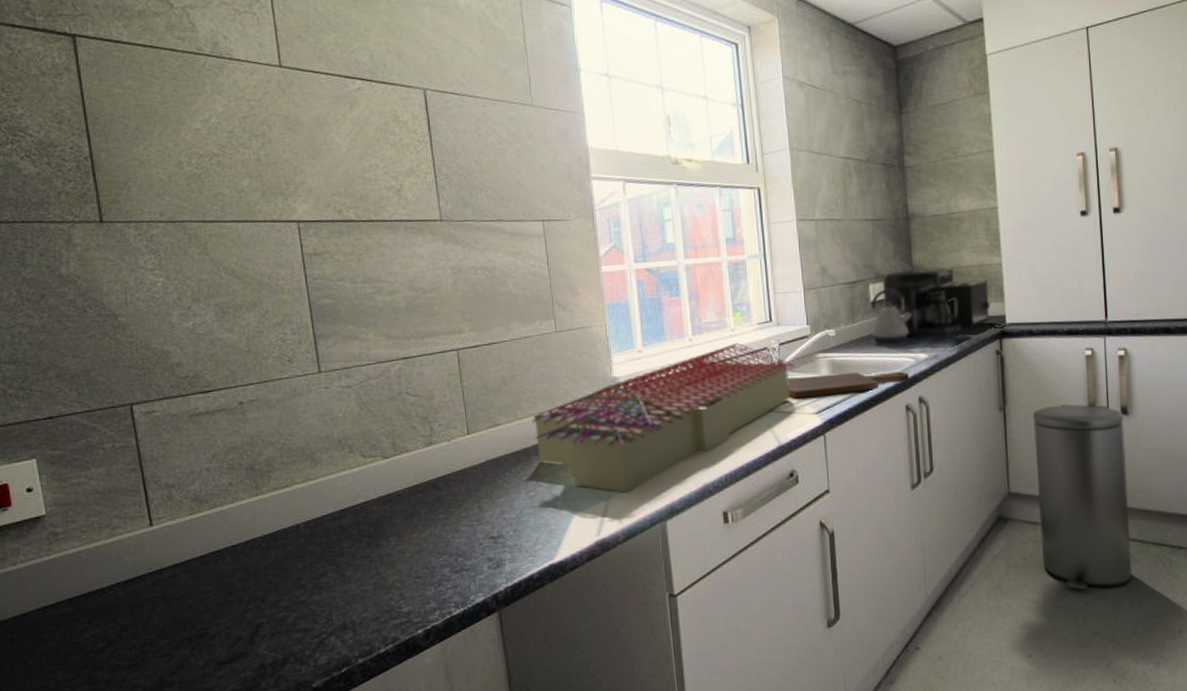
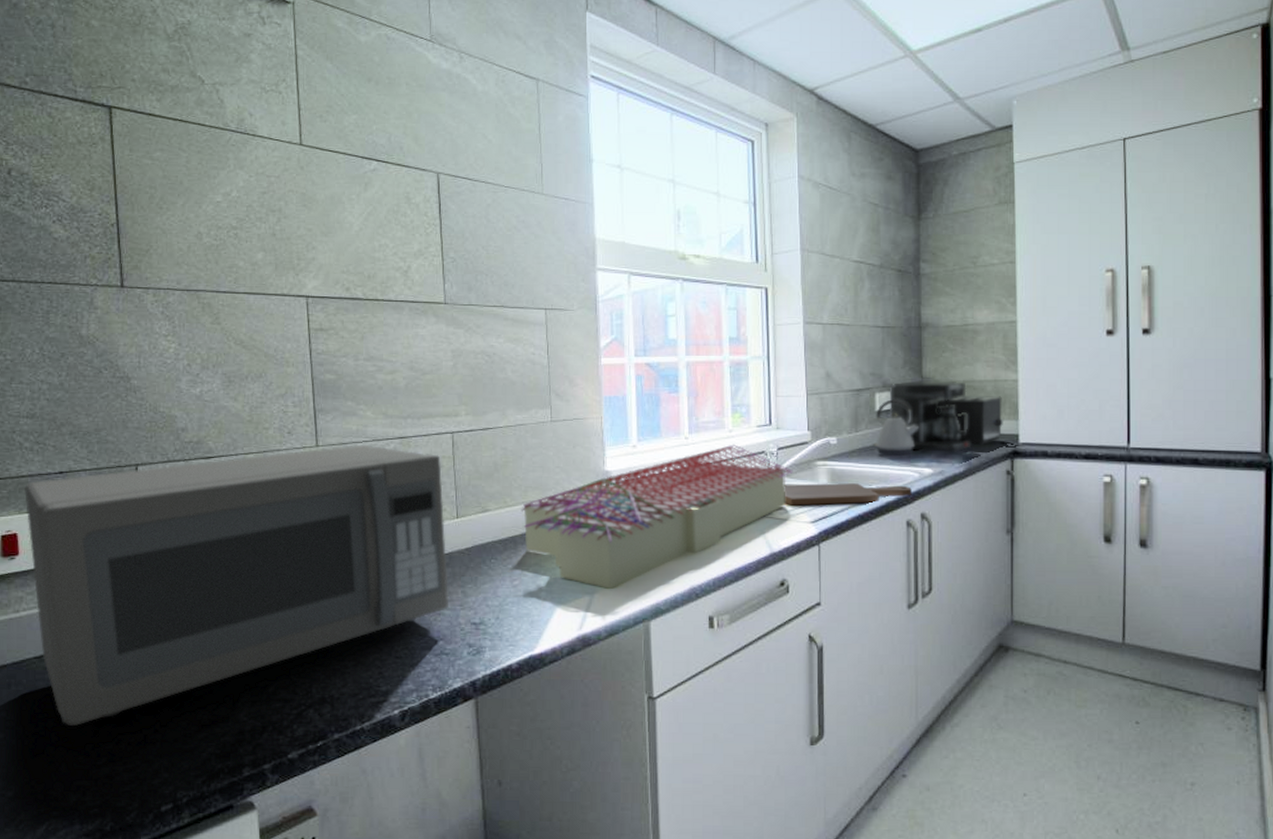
microwave: none [12,367,466,677] -> present [25,444,450,727]
pedal bin: present [1033,404,1132,589] -> none [1042,532,1143,732]

